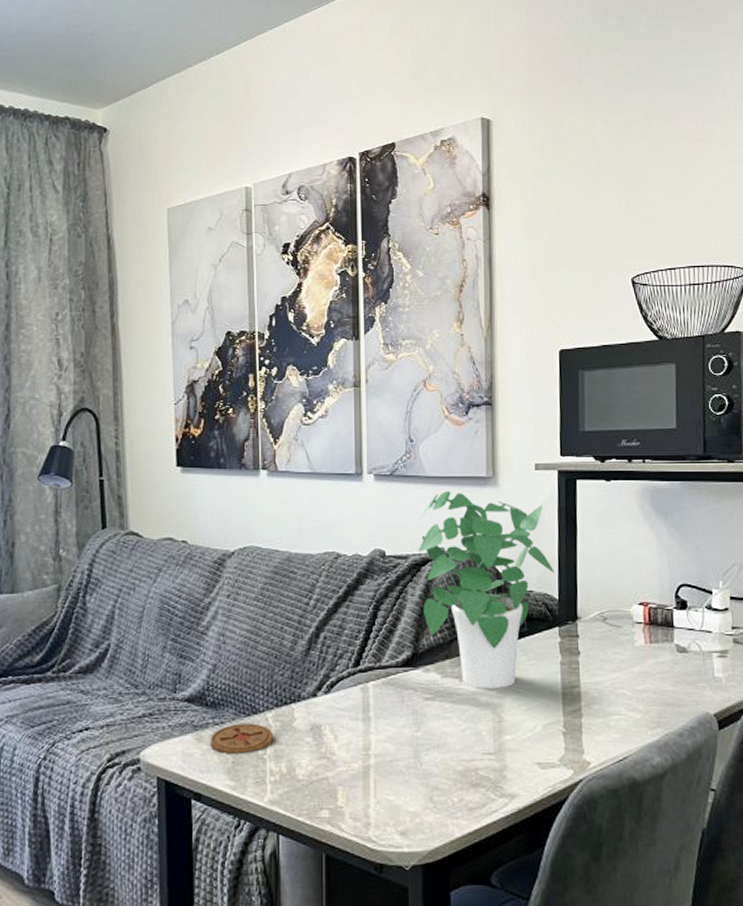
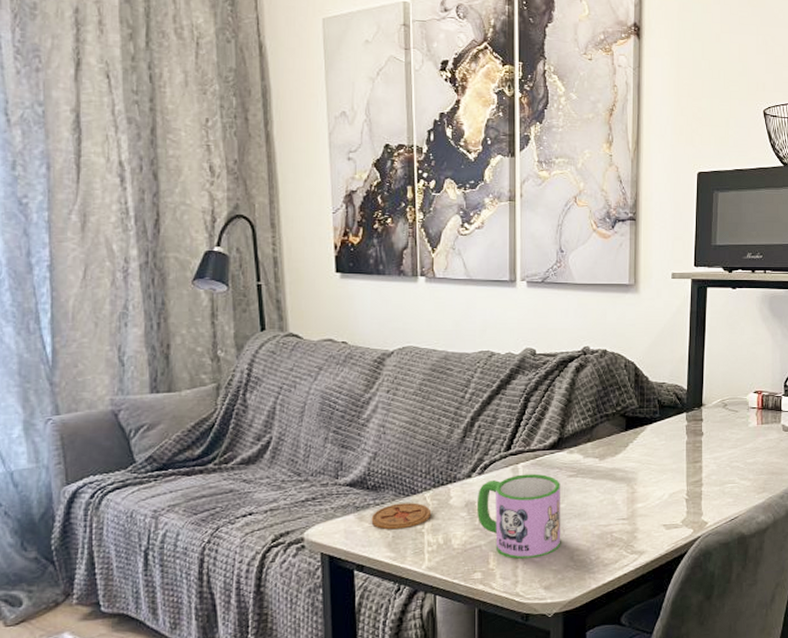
mug: none [323,694,418,796] -> present [476,473,561,559]
potted plant: present [418,490,555,689] -> none [566,296,685,466]

